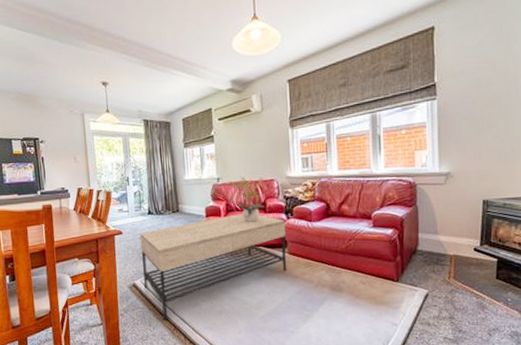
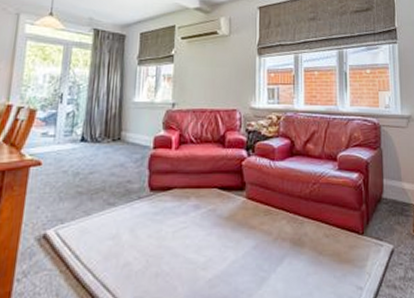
coffee table: present [140,214,287,320] -> none [59,147,245,288]
potted plant: present [227,176,264,222] -> none [184,103,226,157]

